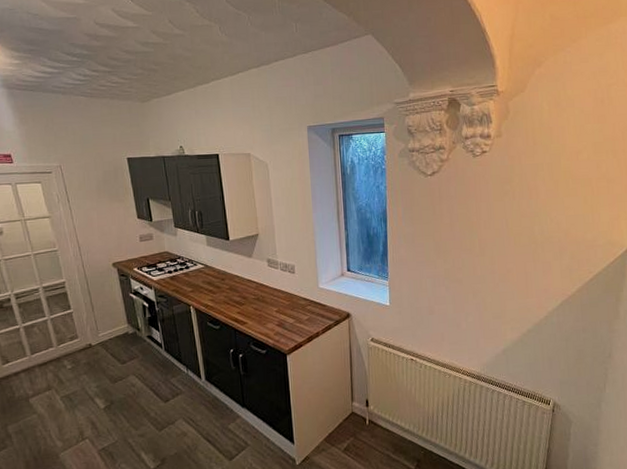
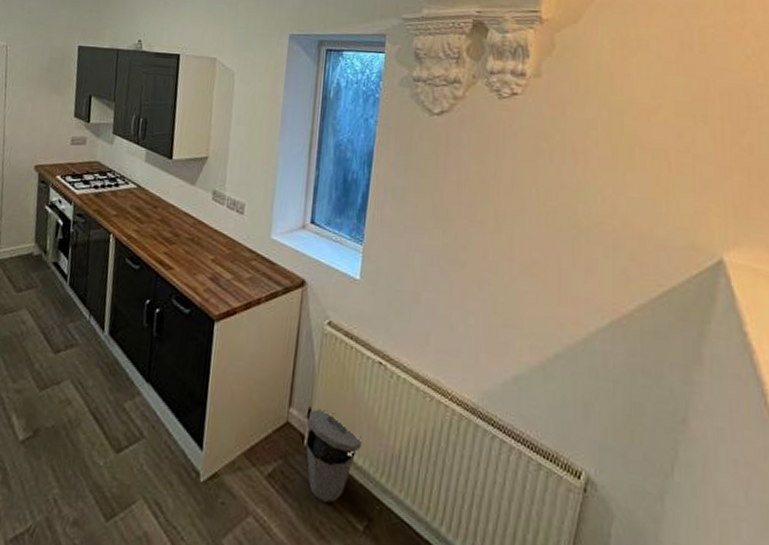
trash can: none [366,398,407,457] -> present [305,409,363,503]

